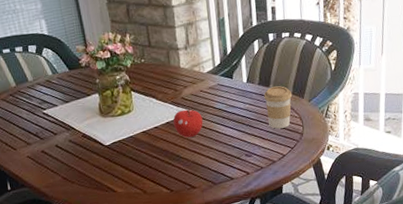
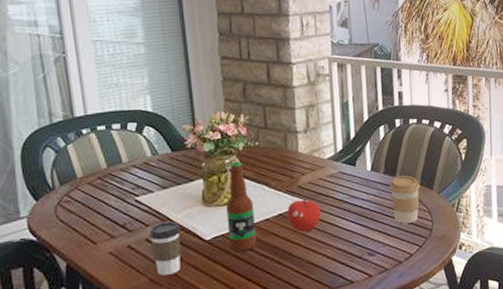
coffee cup: none [58,130,87,175] -> present [149,222,181,276]
bottle: none [120,77,149,155] -> present [226,161,257,252]

